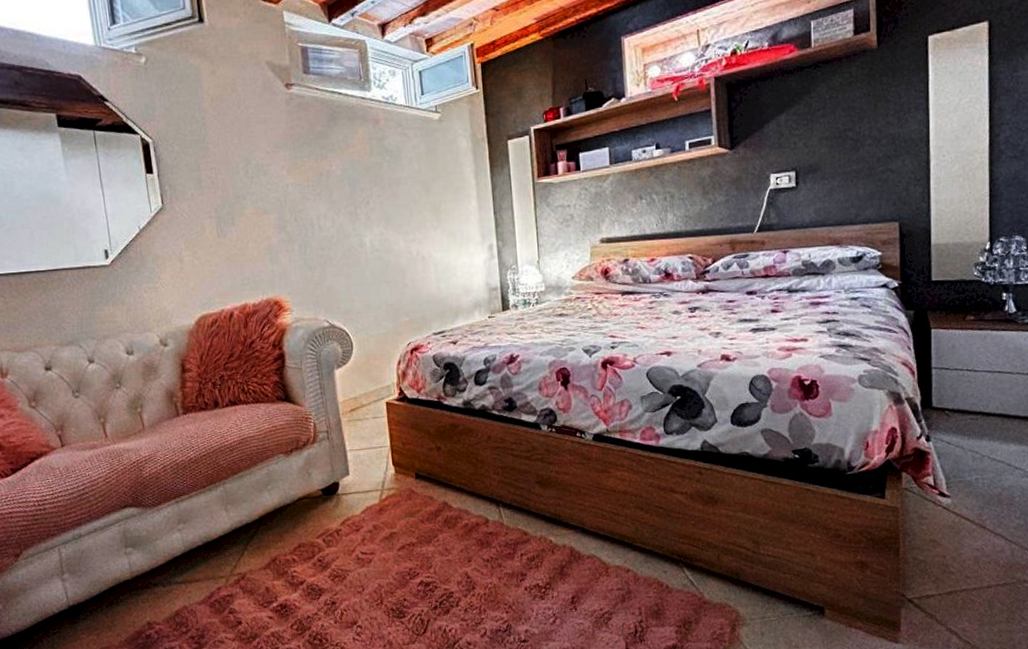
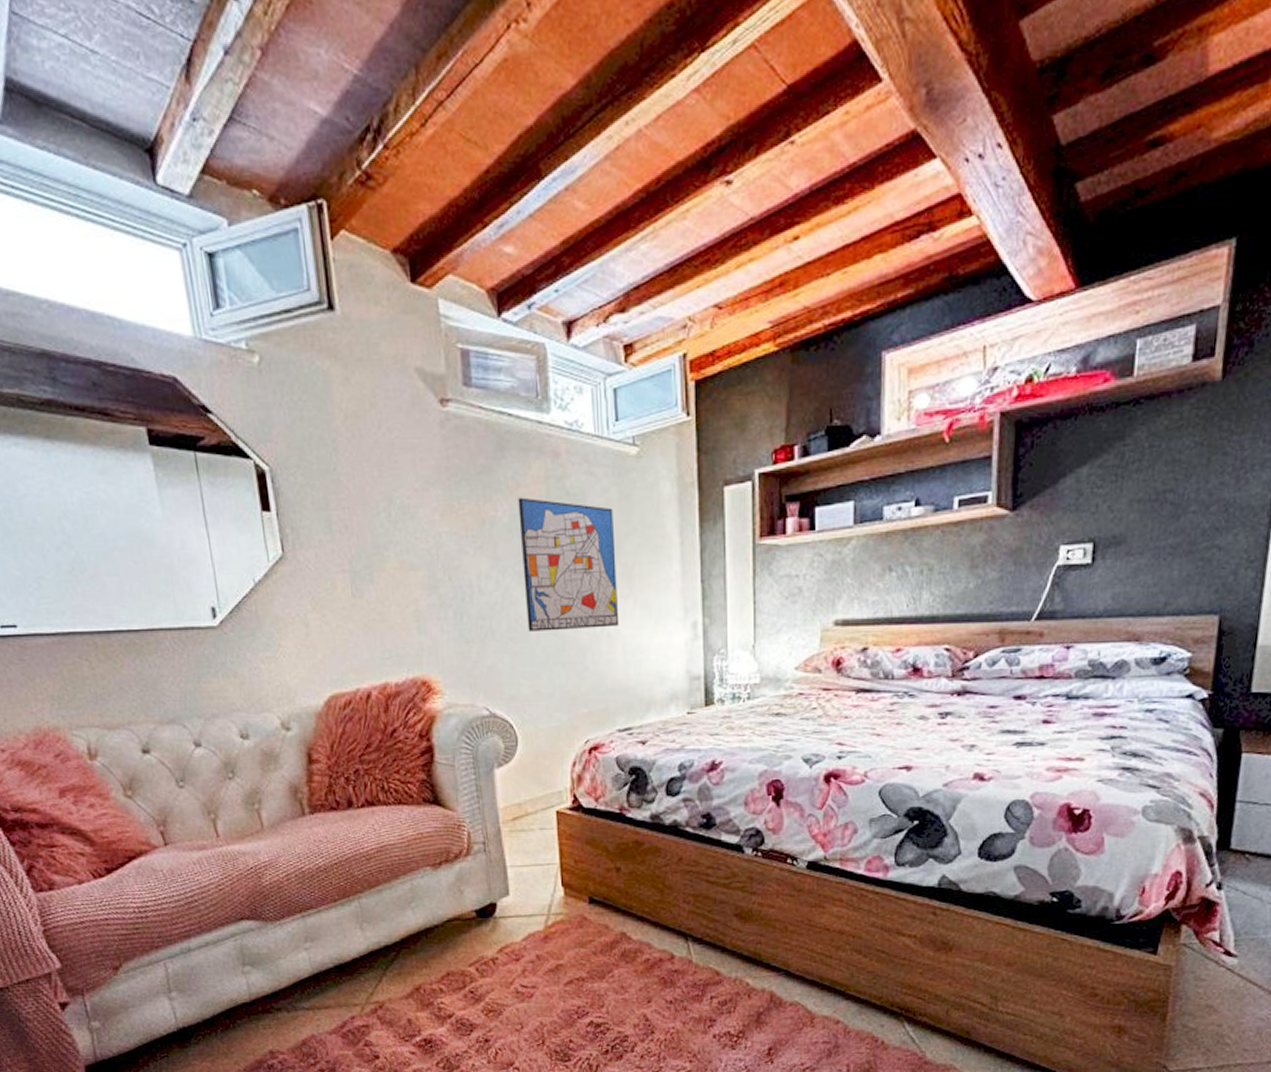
wall art: none [348,155,431,258] -> present [518,497,620,632]

